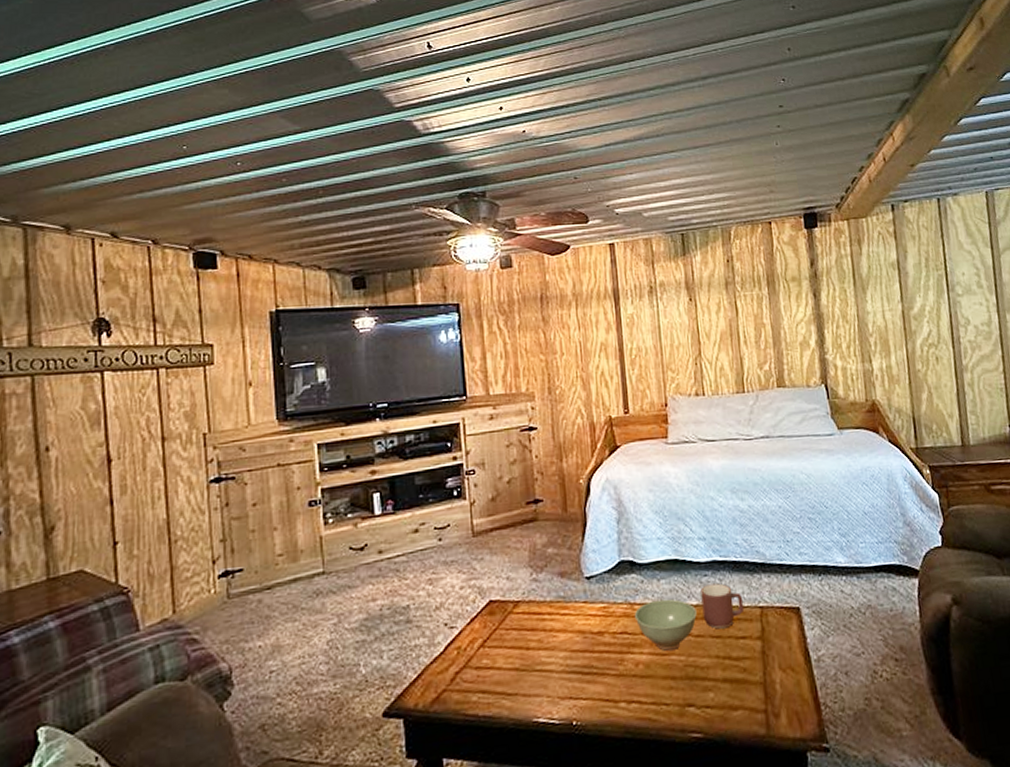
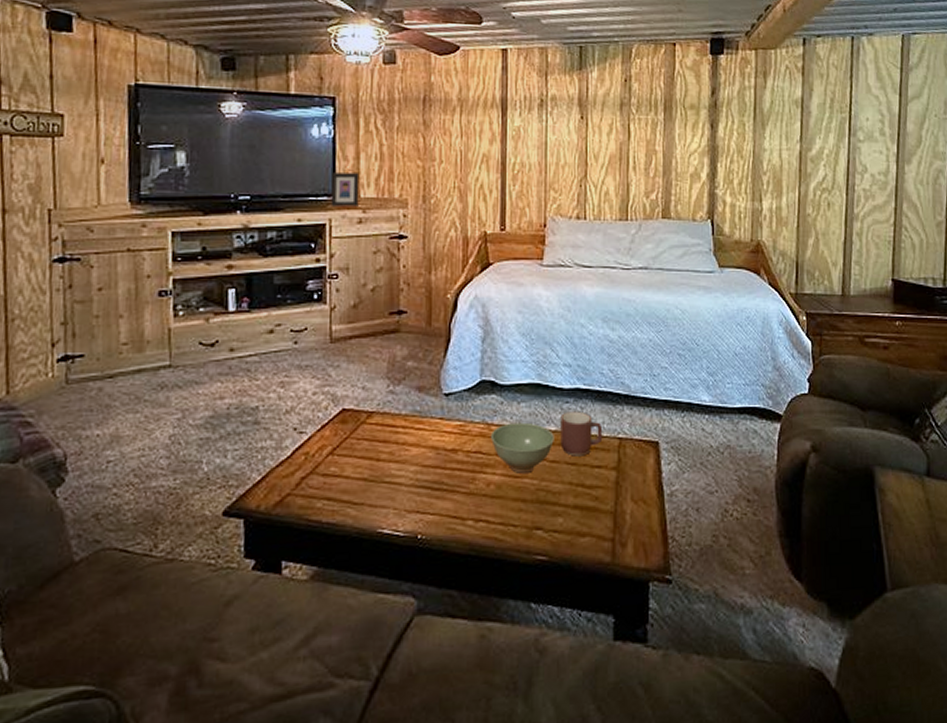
picture frame: none [461,372,489,406] -> present [331,172,360,207]

